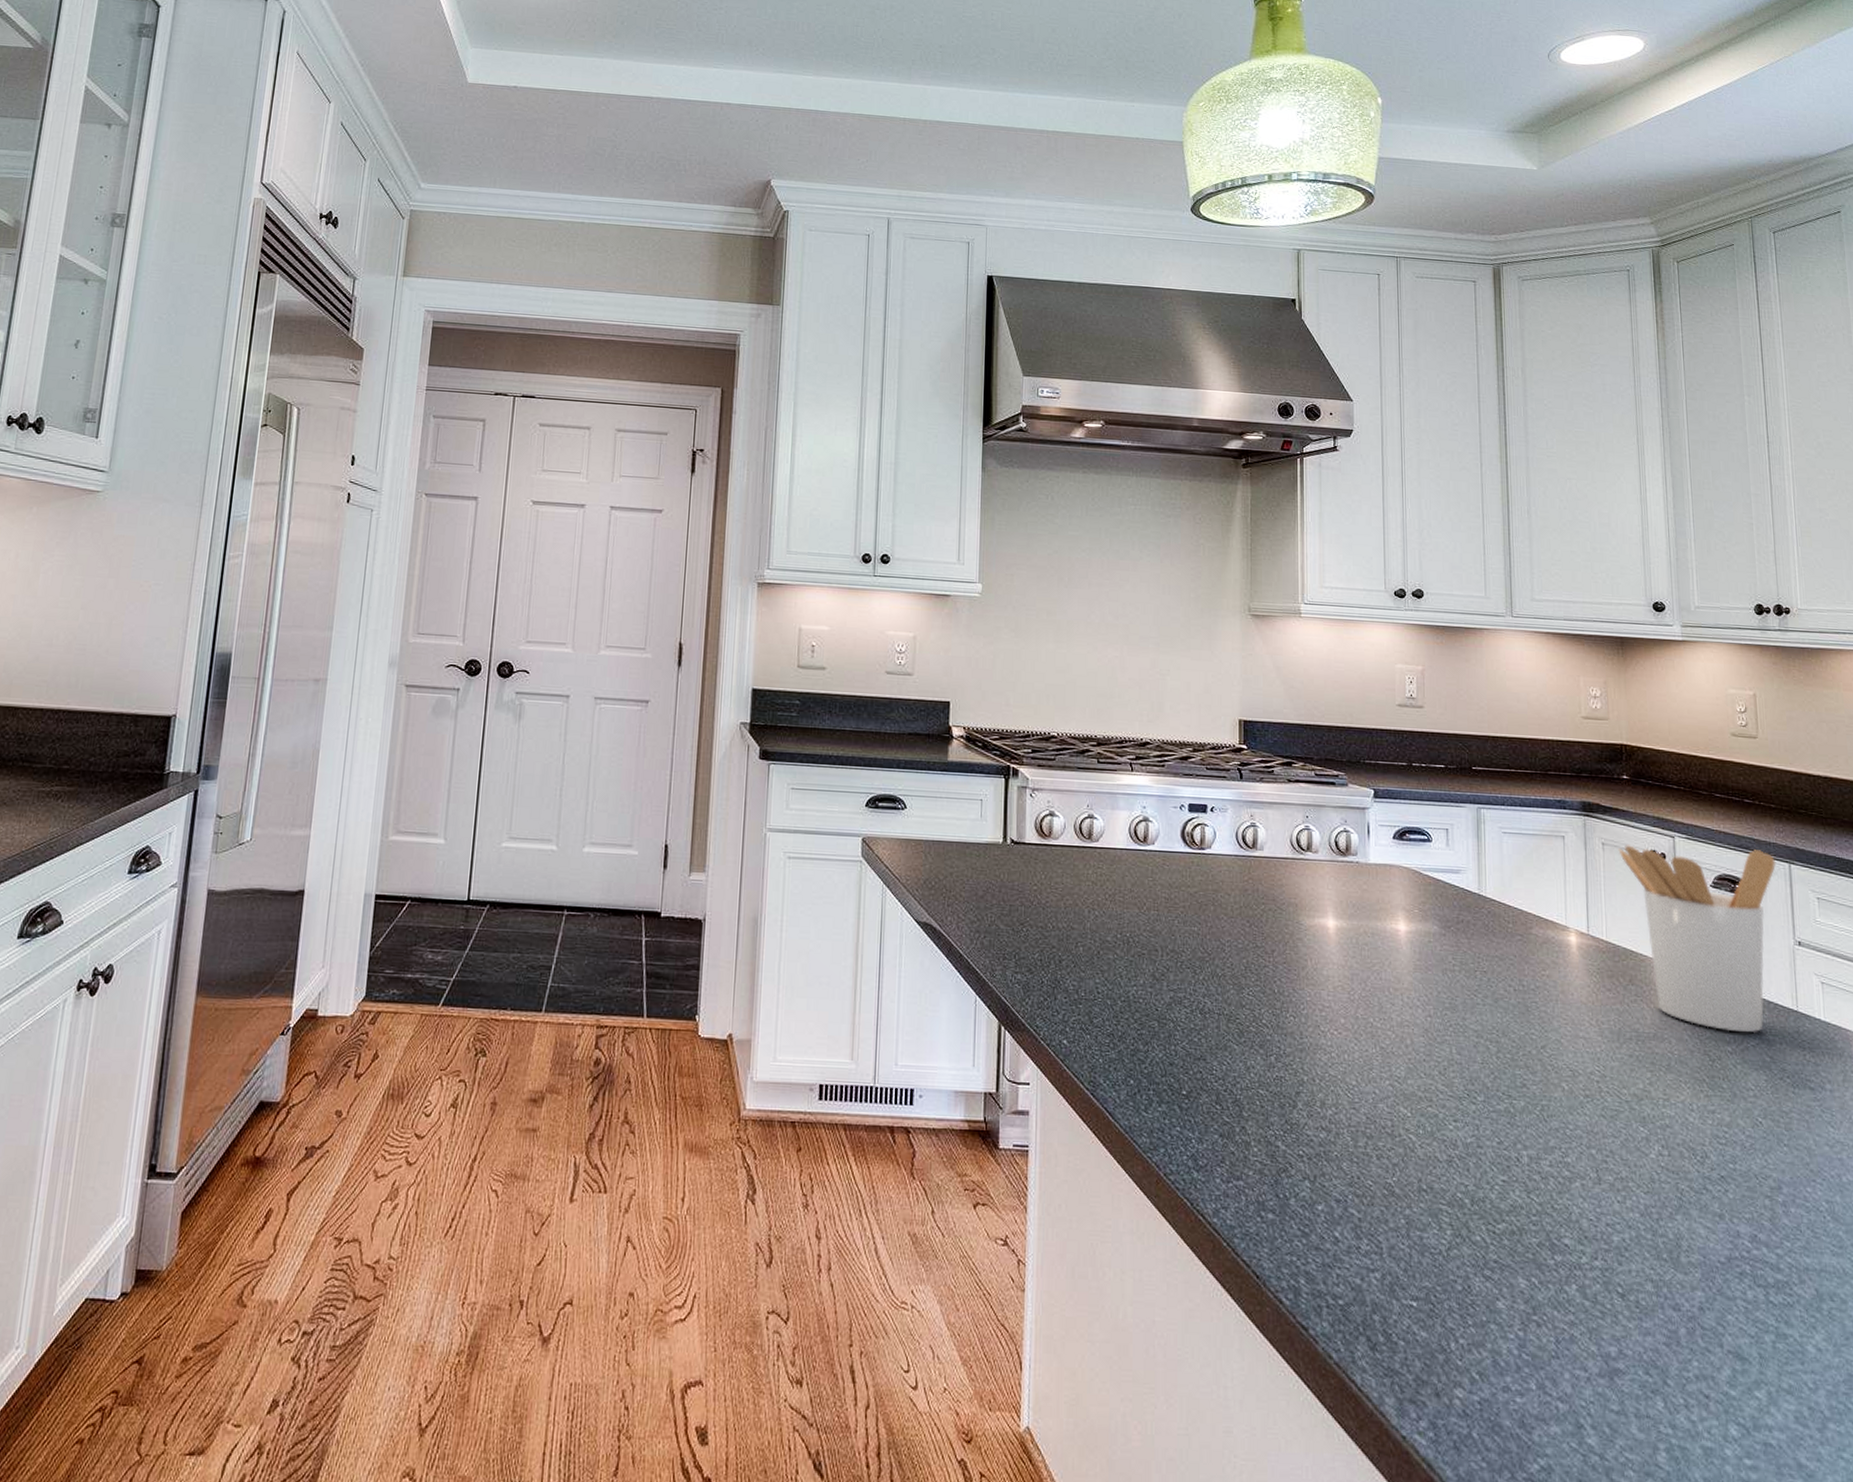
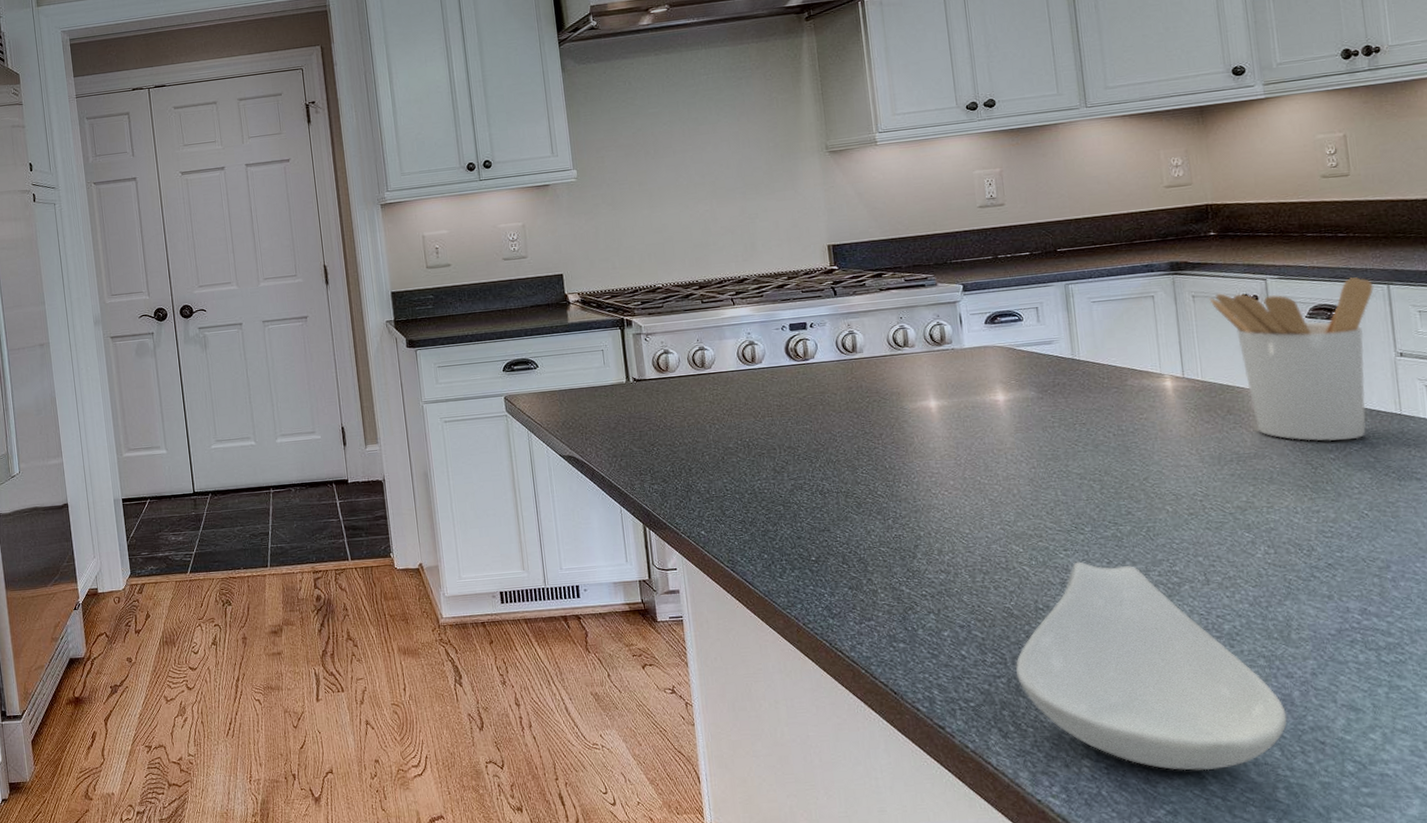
spoon rest: none [1391,1137,1672,1419] -> present [1016,561,1287,771]

